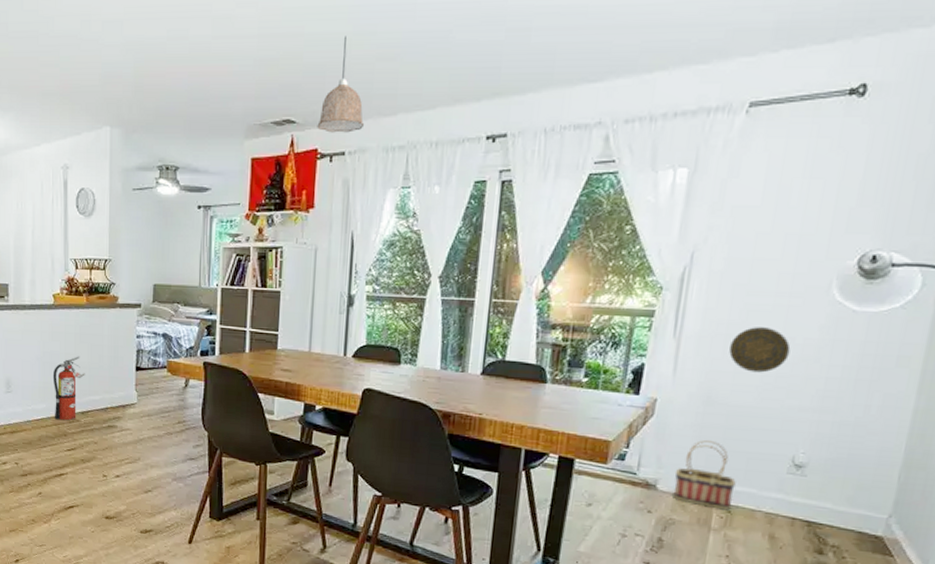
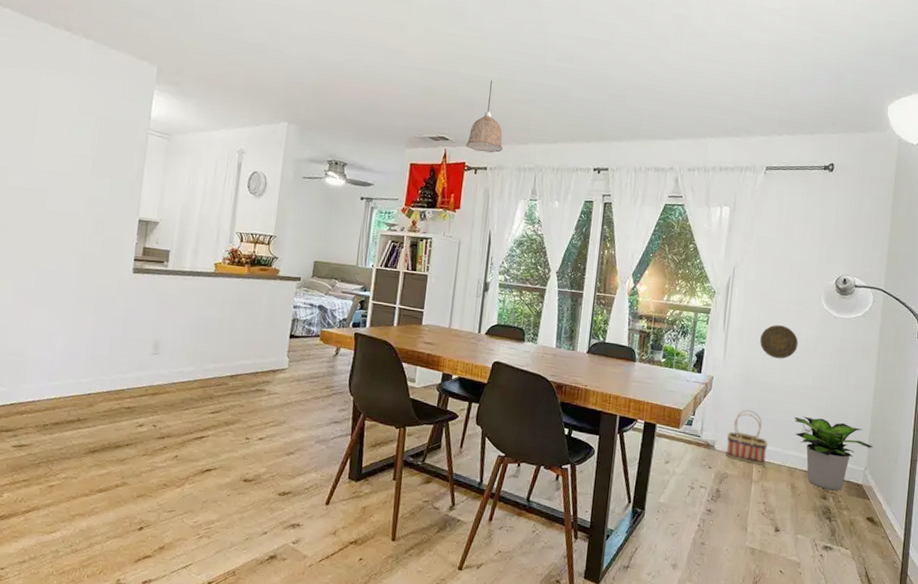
fire extinguisher: present [52,356,85,421] -> none [202,322,239,384]
potted plant: none [778,447,906,544] -> present [794,416,874,491]

